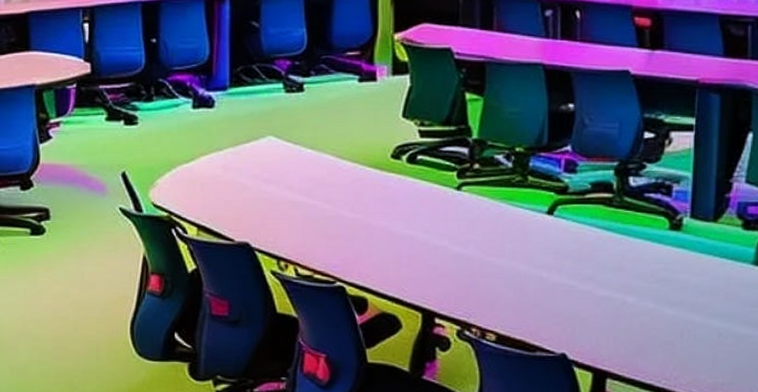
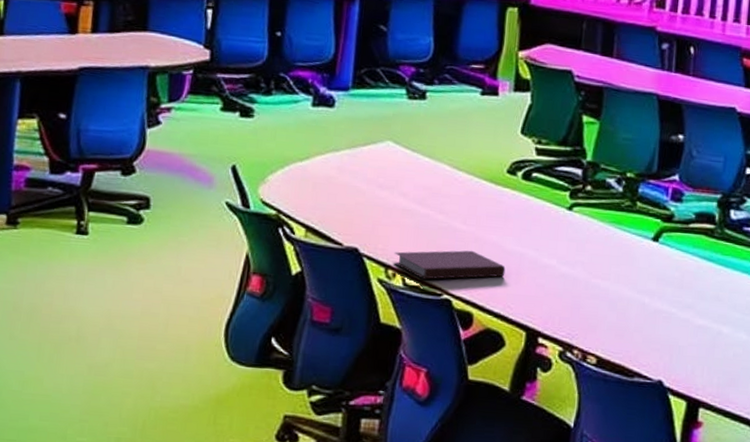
notebook: none [284,237,397,268] -> present [393,250,506,280]

